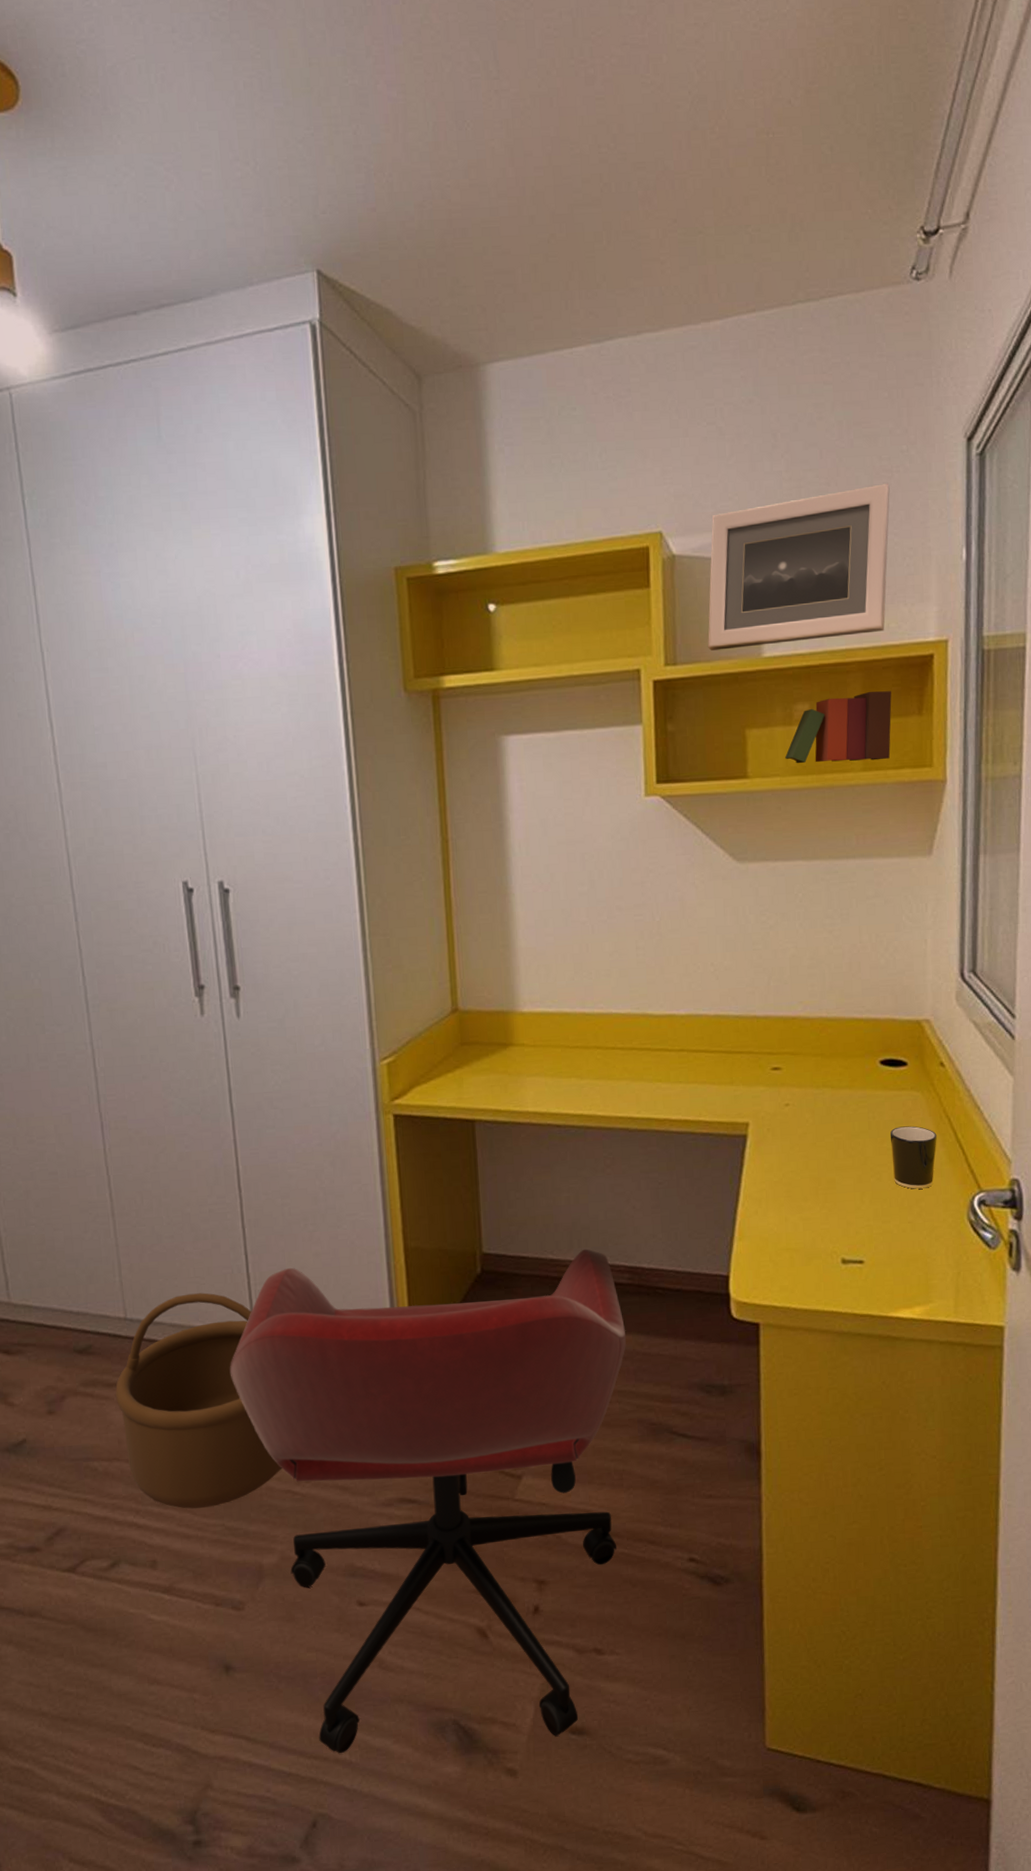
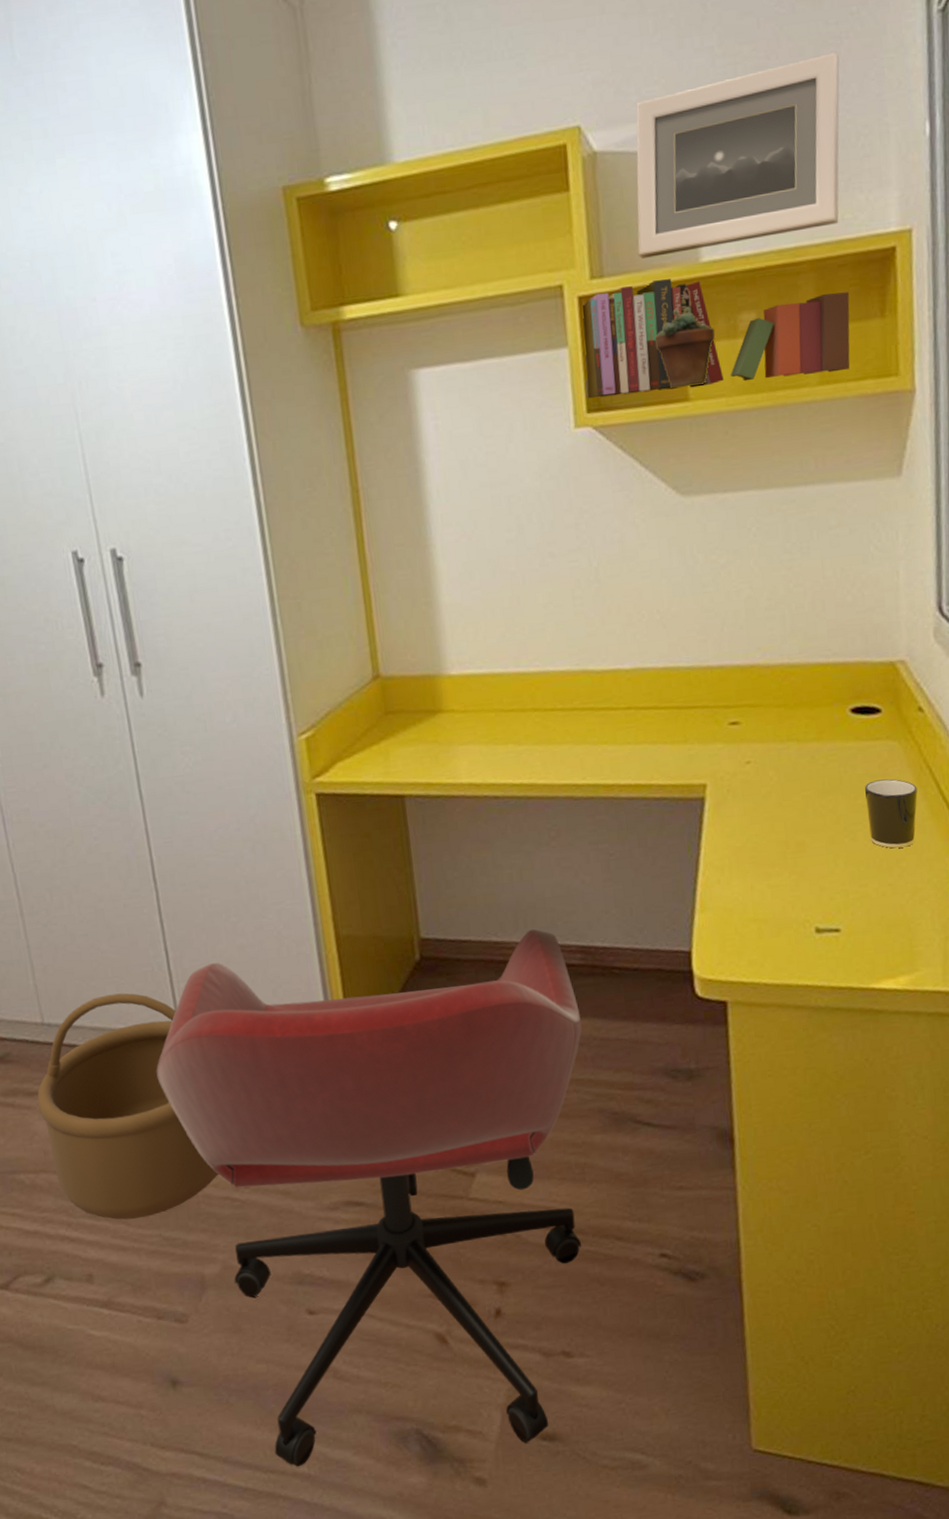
books: none [655,669,779,771] -> present [580,278,724,399]
succulent plant: none [719,678,773,766] -> present [654,287,716,388]

